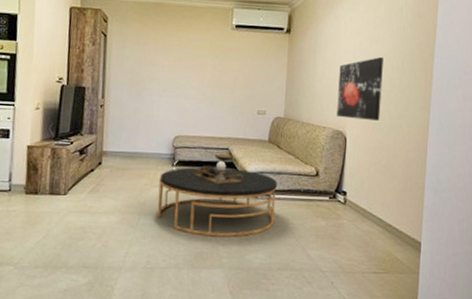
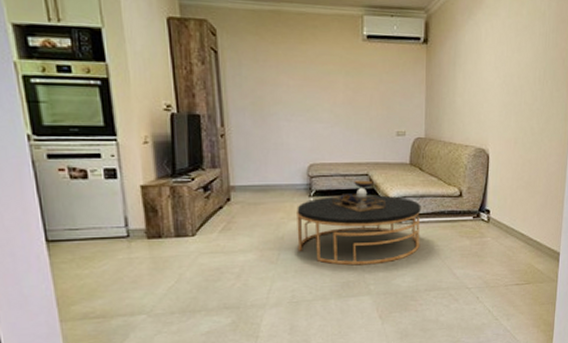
wall art: present [337,56,383,121] -> none [479,66,526,136]

